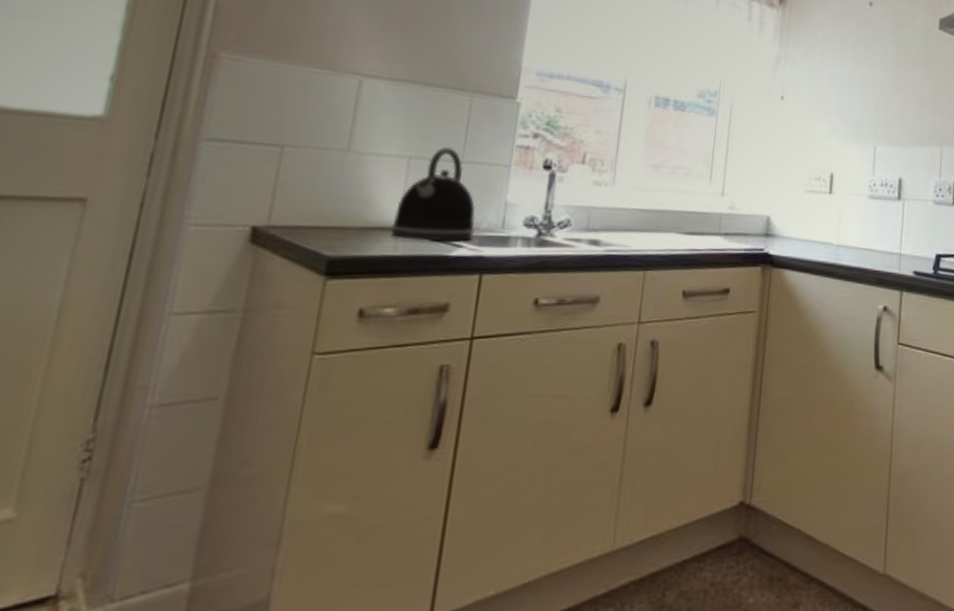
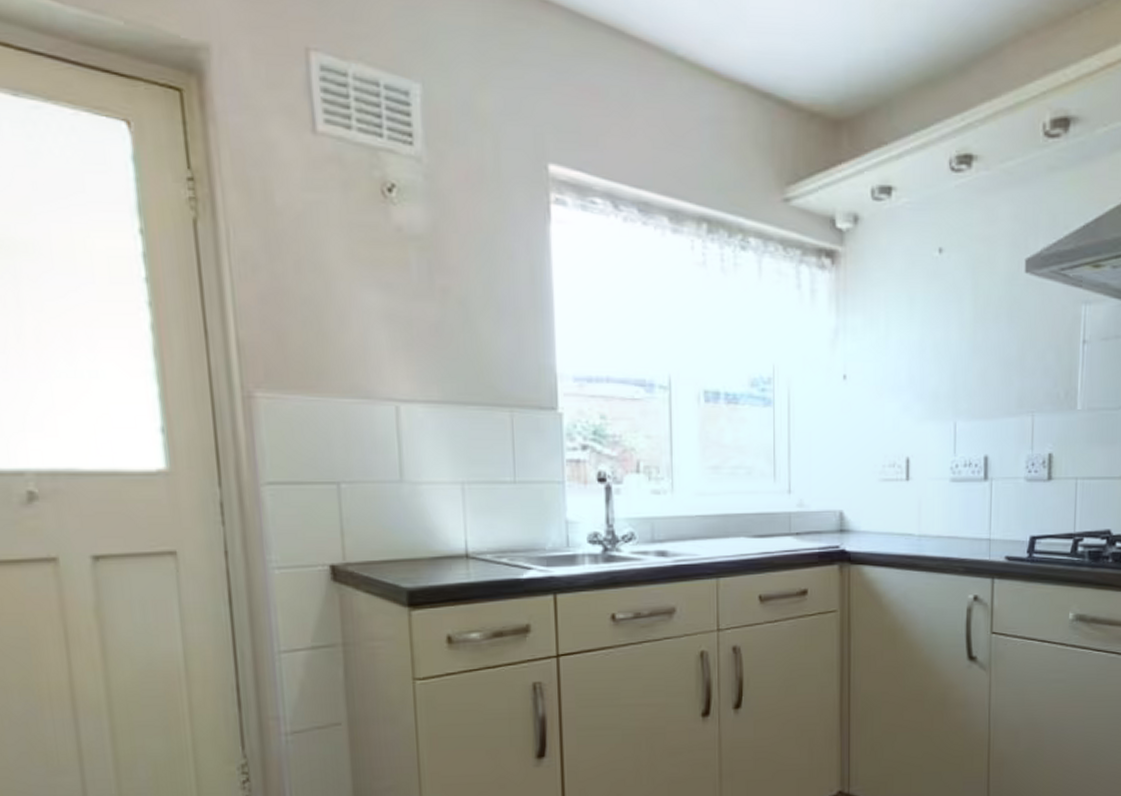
kettle: present [390,146,476,242] -> none [458,467,542,566]

